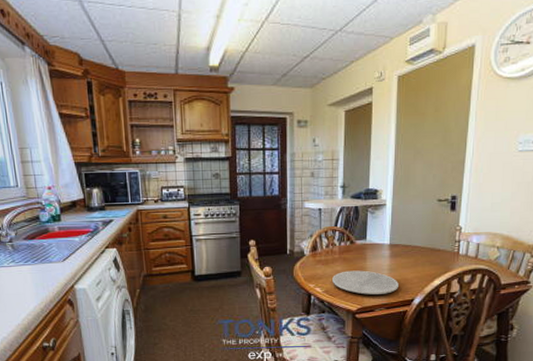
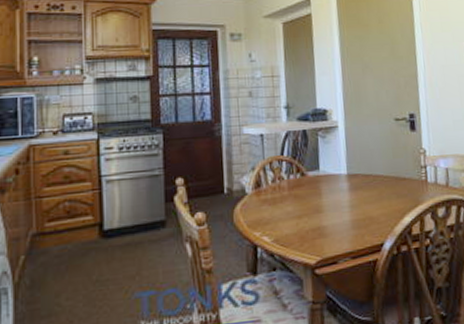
plate: present [332,270,399,295] -> none [282,209,364,242]

